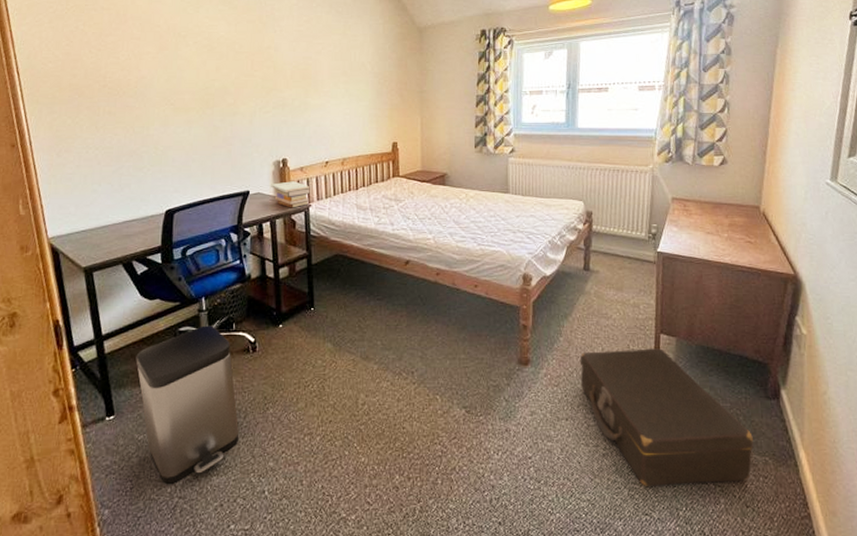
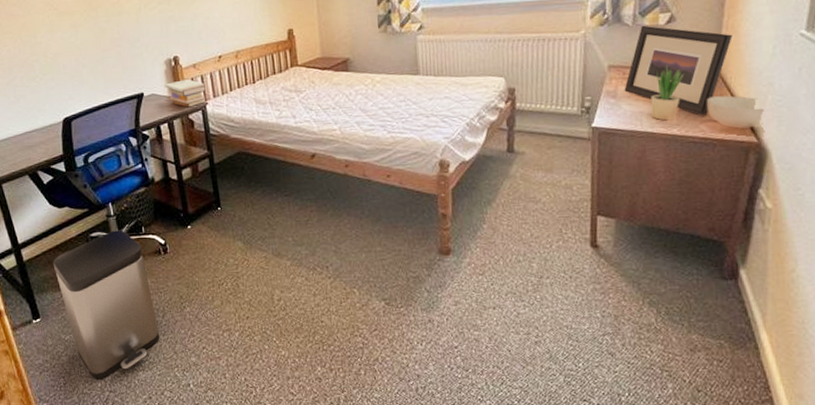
suitcase: present [579,348,754,486] -> none [506,231,706,373]
picture frame: none [684,165,773,248] -> present [624,25,732,116]
potted plant: none [706,200,734,250] -> present [650,64,684,121]
bowl: none [752,232,799,263] -> present [706,95,764,130]

